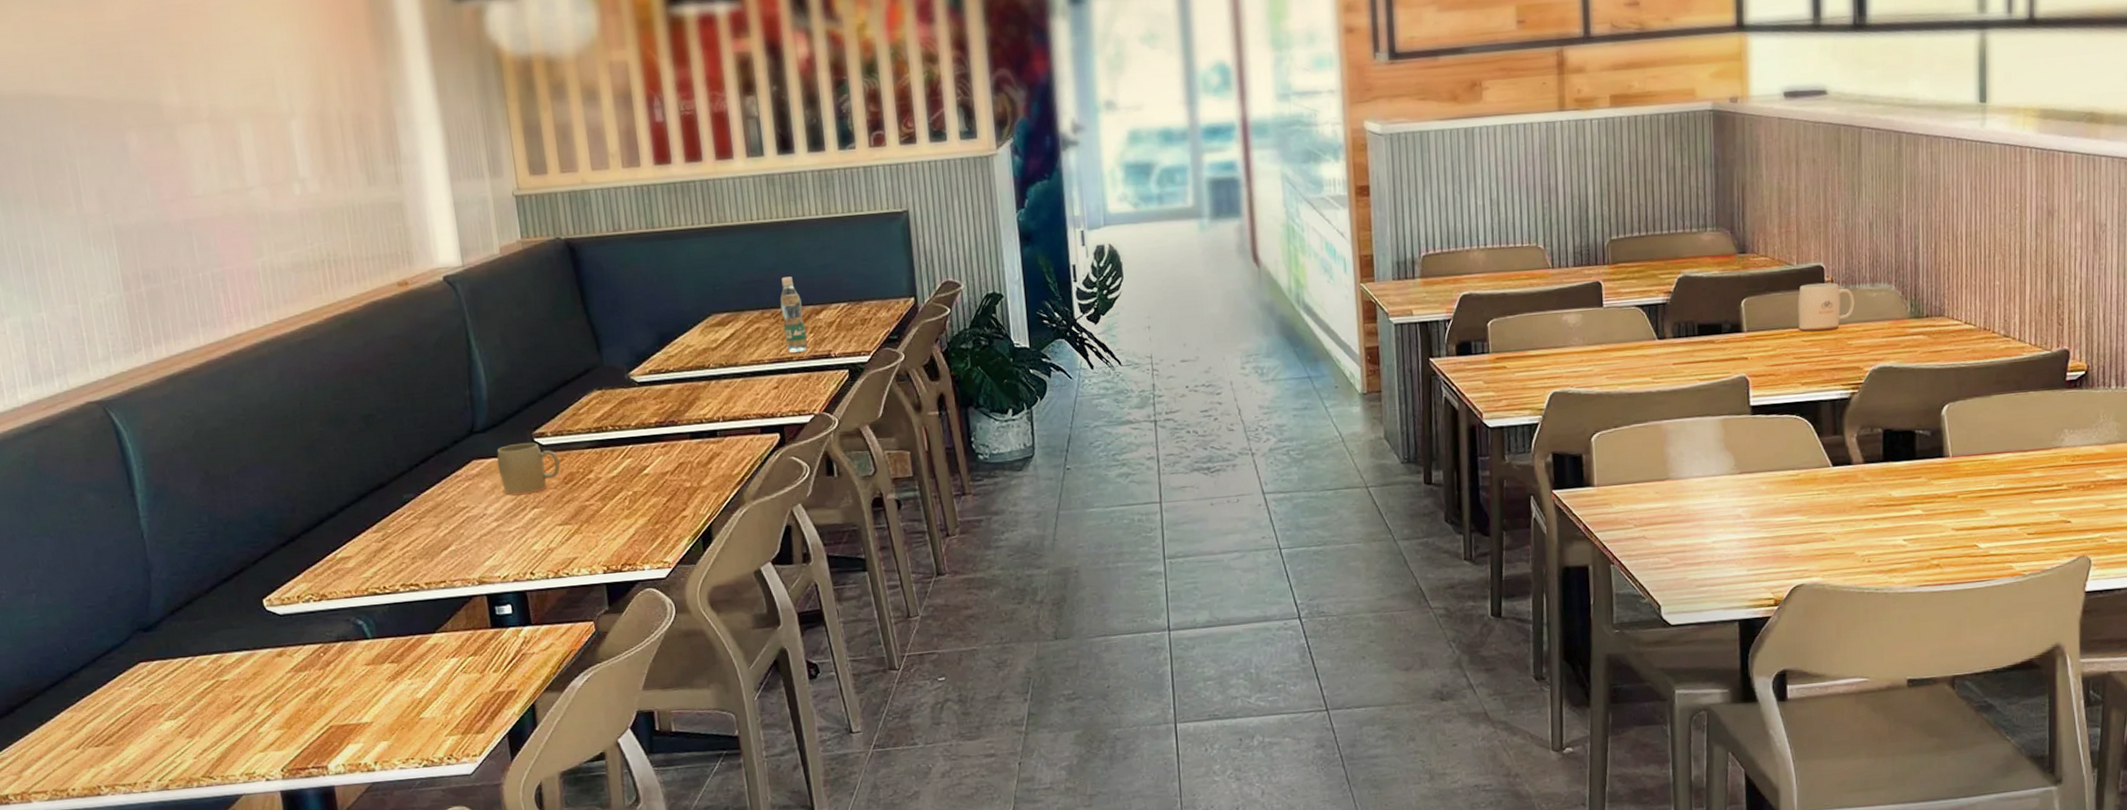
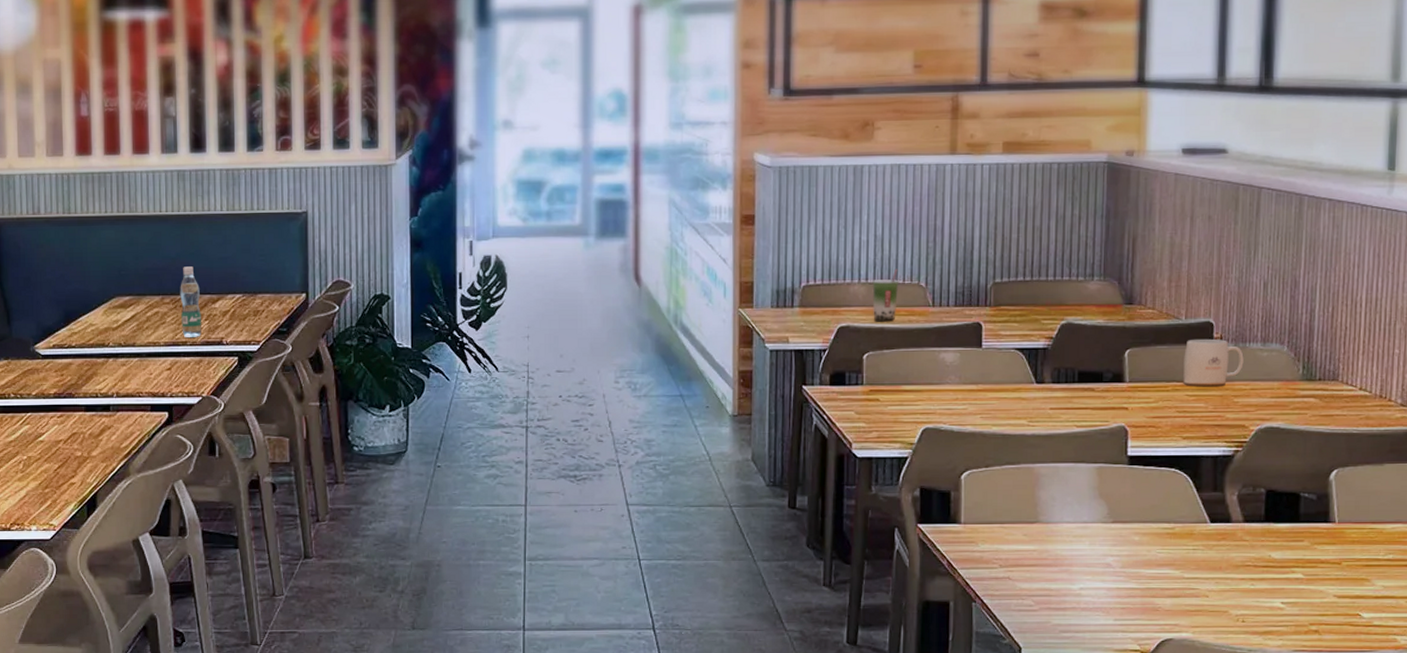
beverage cup: none [1491,232,1519,289] -> present [872,268,900,323]

